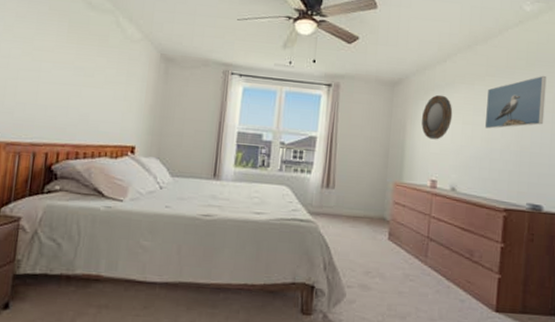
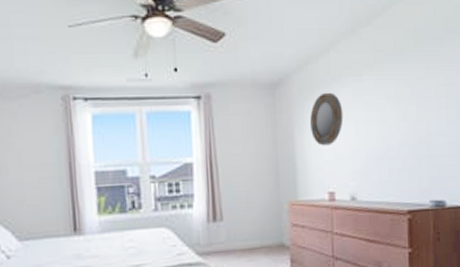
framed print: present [484,75,547,129] -> none [378,55,439,124]

